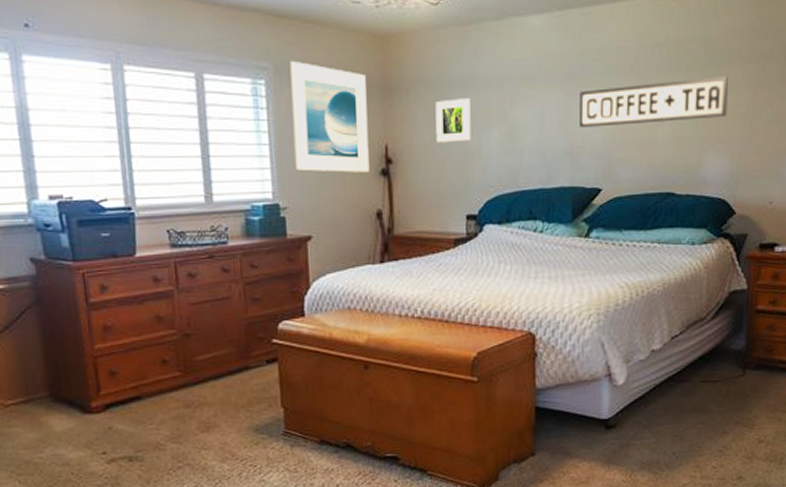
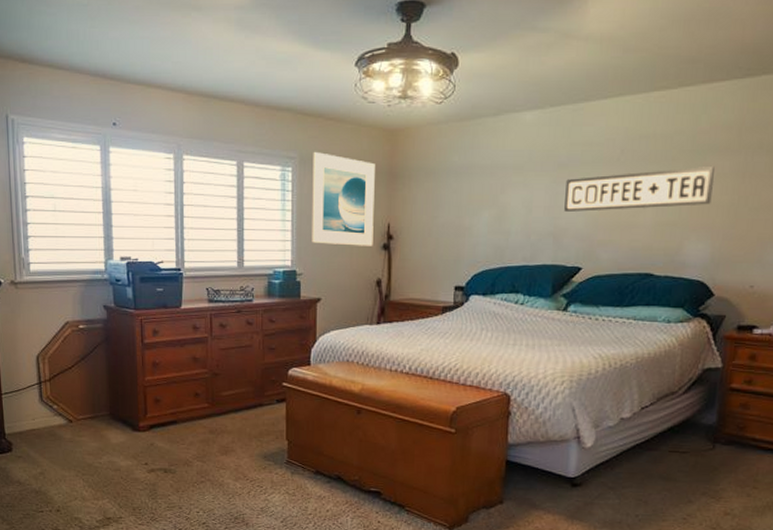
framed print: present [435,98,471,143] -> none [432,184,465,223]

